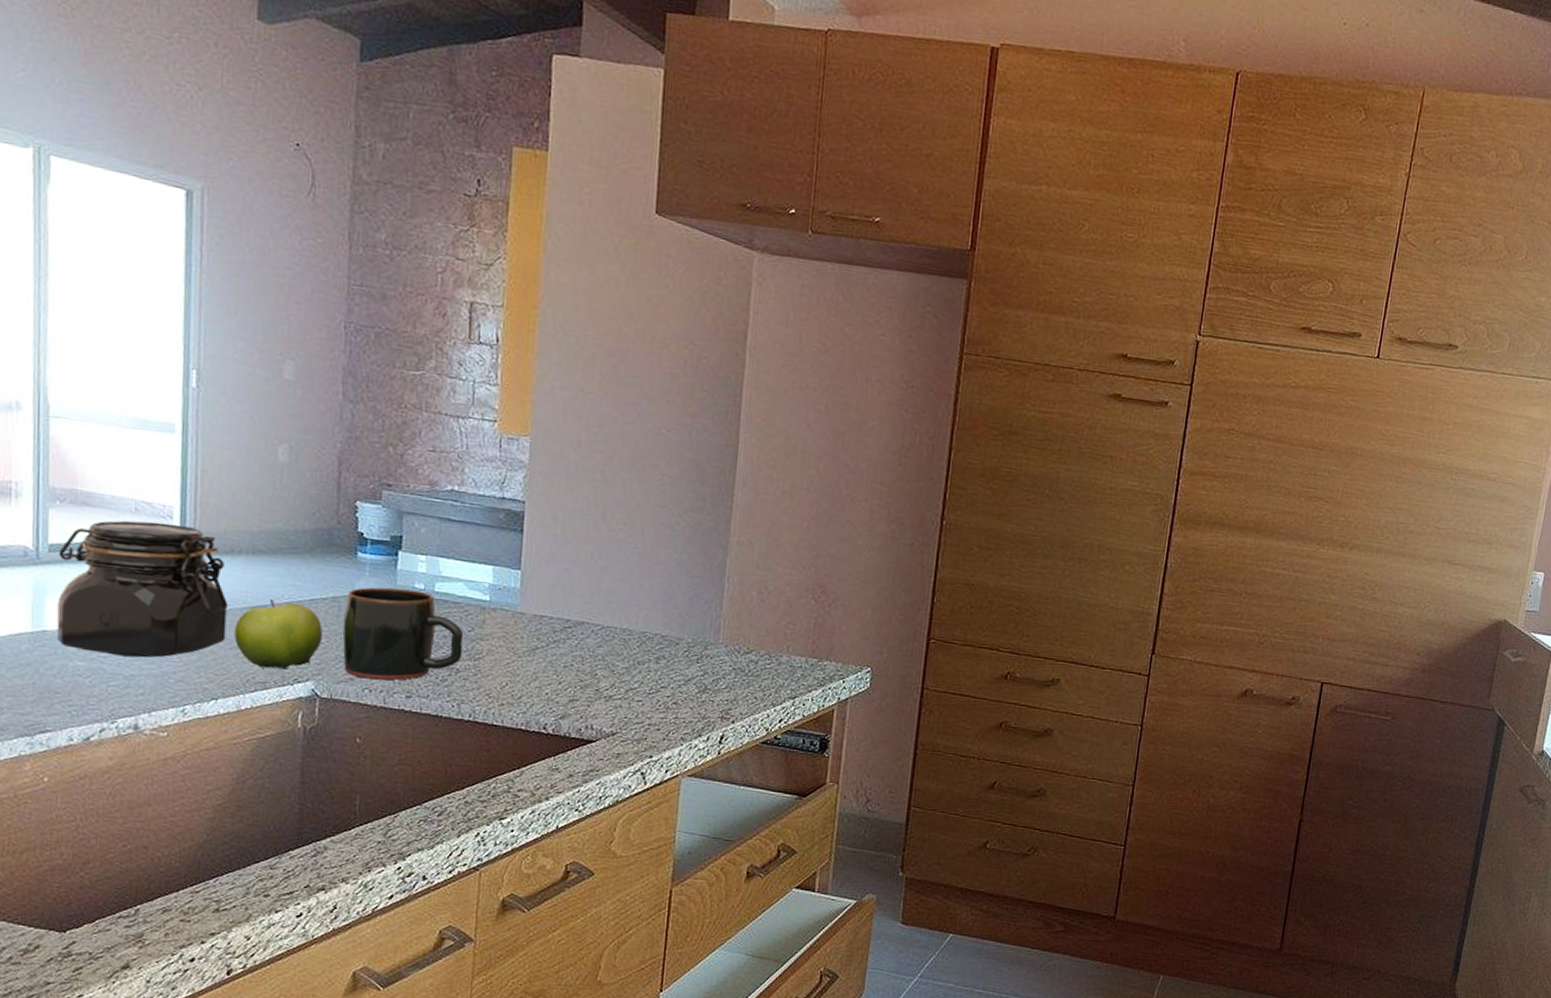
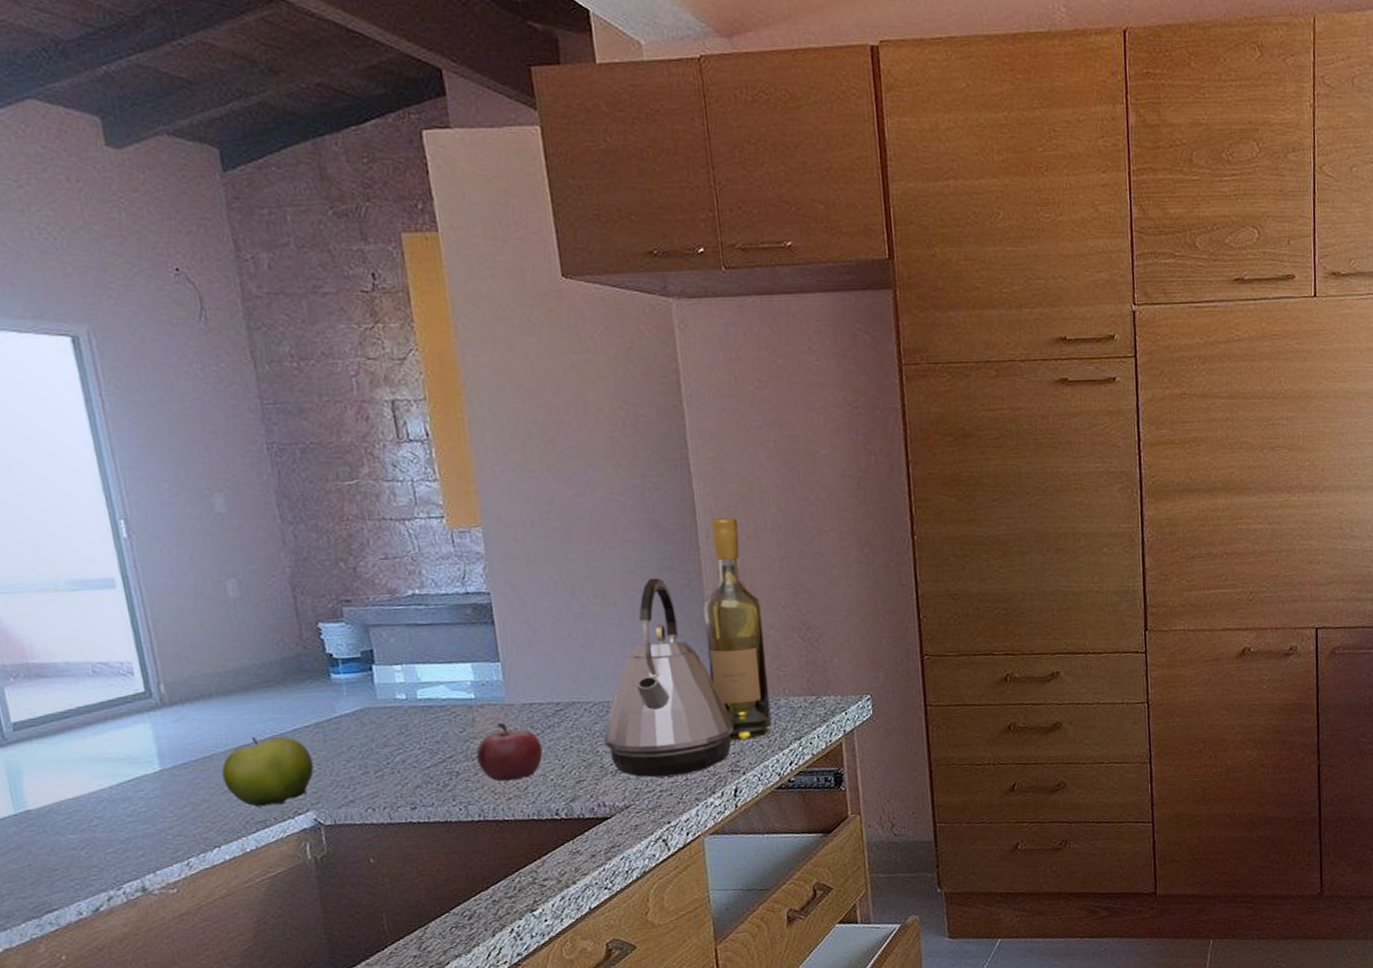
jar: present [56,520,227,658] -> none [24,679,215,823]
mug: present [342,587,464,680] -> none [328,701,459,799]
fruit: none [478,628,544,687] -> present [476,722,543,781]
kettle: none [604,515,733,713] -> present [603,577,735,778]
bottle: none [719,469,782,690] -> present [702,518,772,741]

